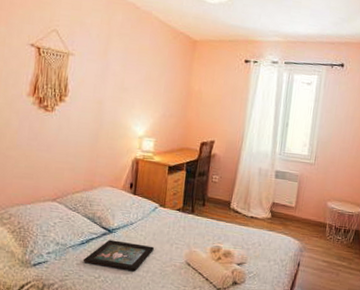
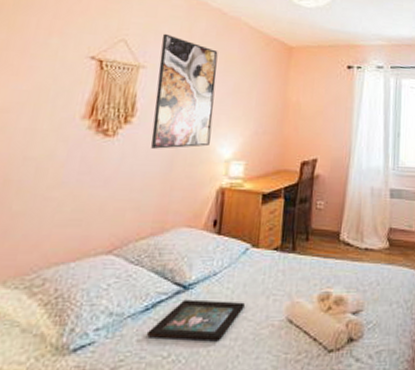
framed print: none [80,25,133,125] -> present [151,33,218,149]

